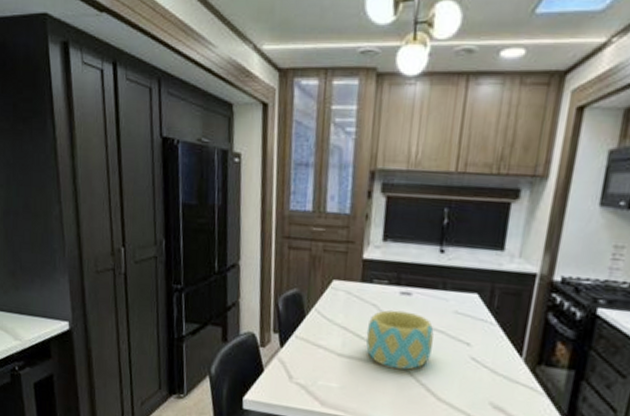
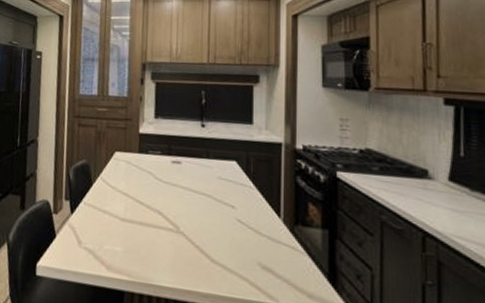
bowl: present [366,310,434,370] -> none [145,177,203,233]

